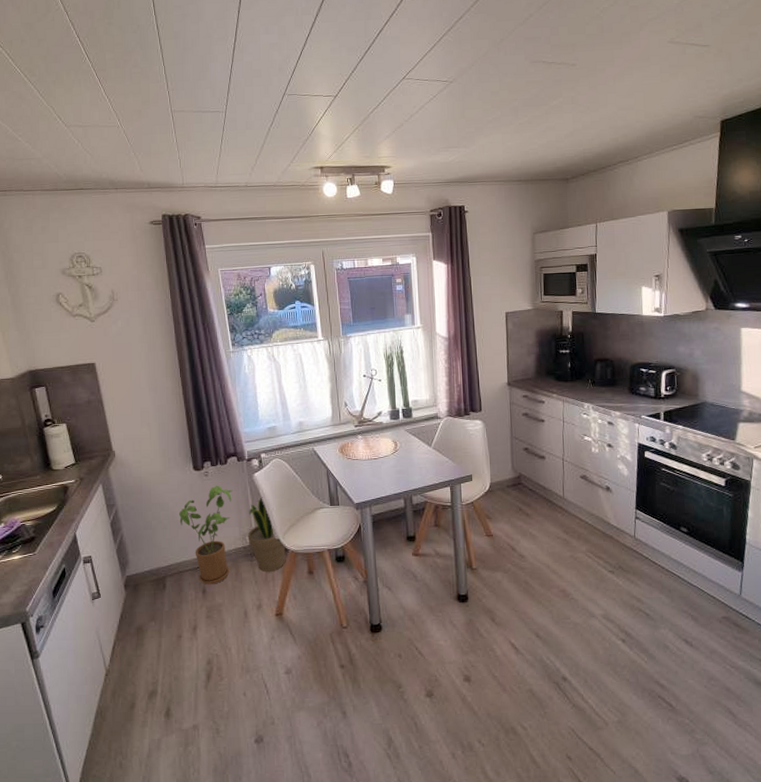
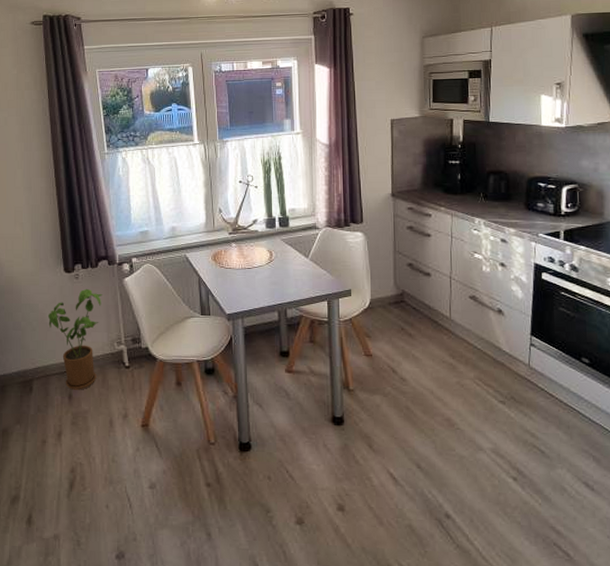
potted plant: present [247,497,286,572] -> none [116,303,154,380]

